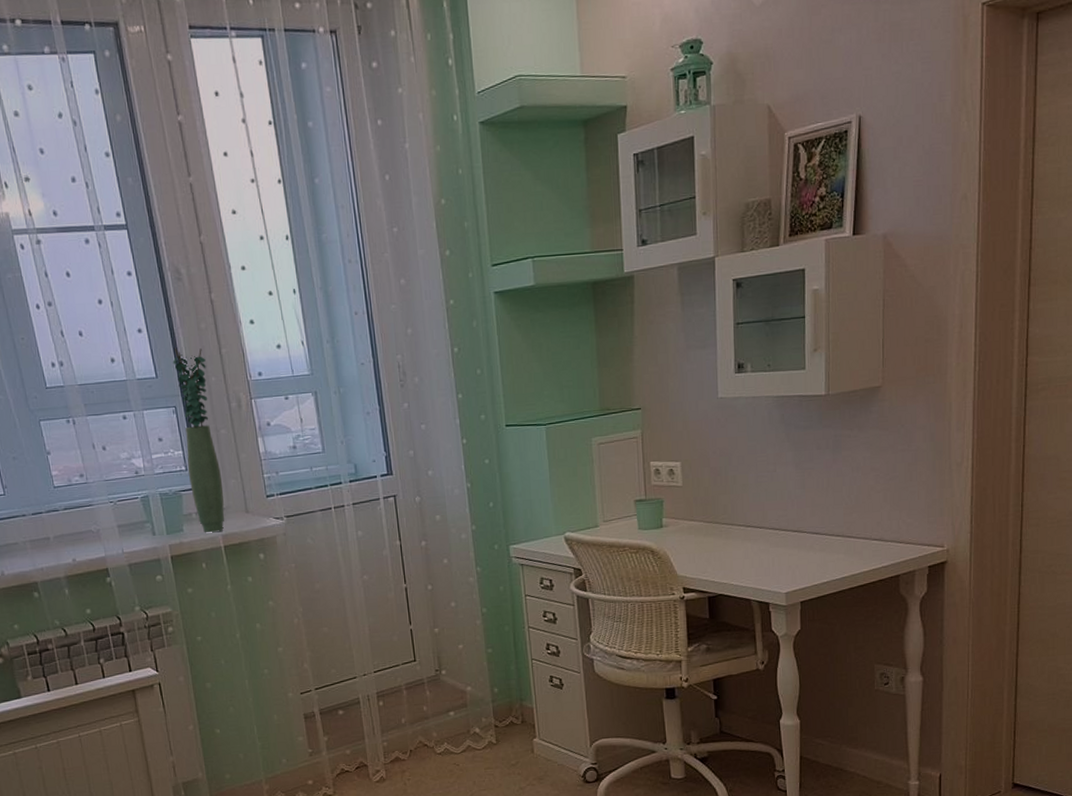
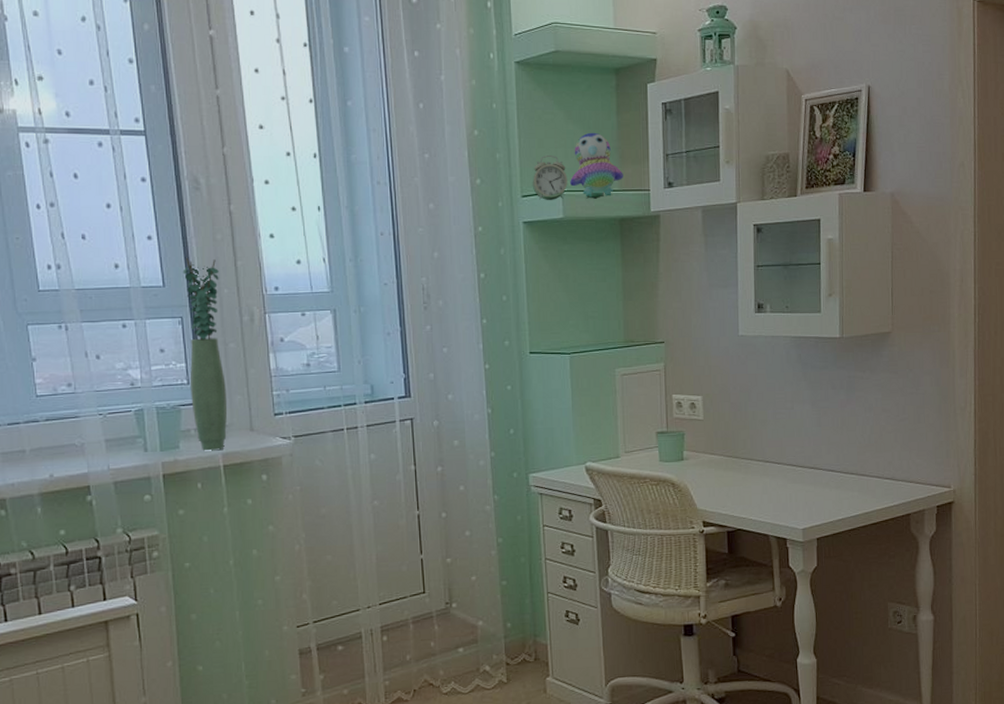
alarm clock: none [502,220,538,269] -> present [533,156,568,201]
decorative figurine: none [540,191,595,264] -> present [570,132,623,199]

